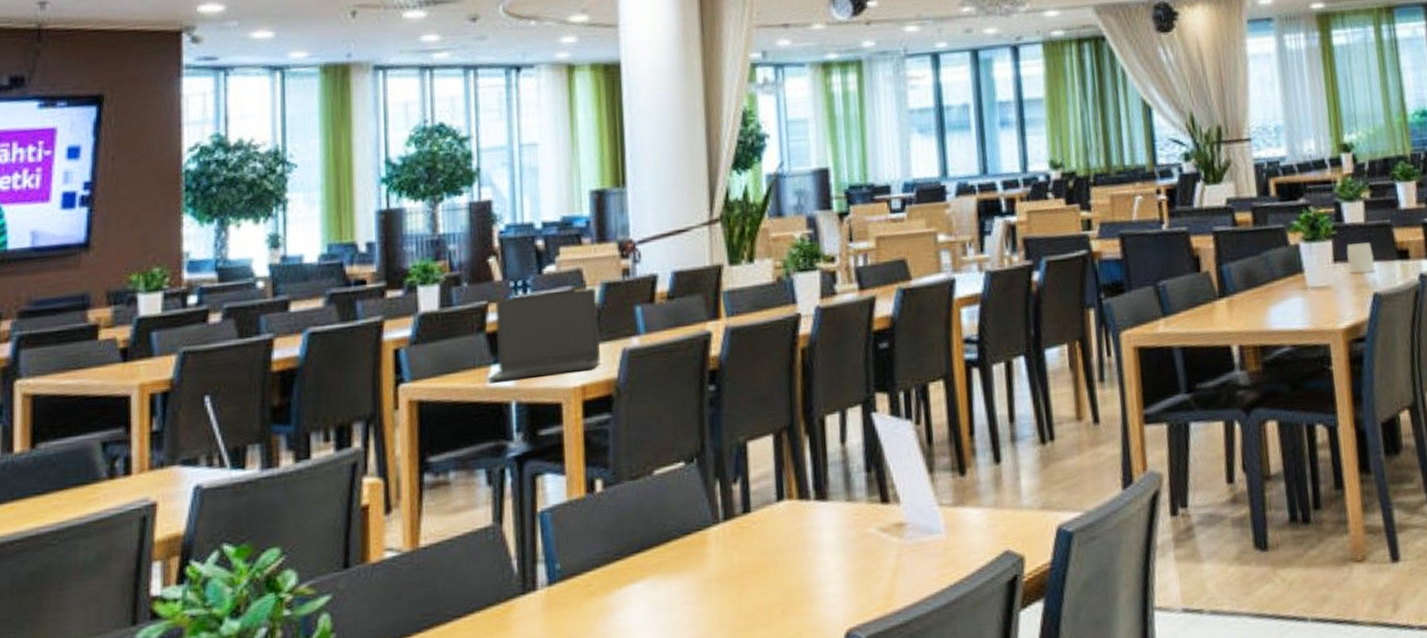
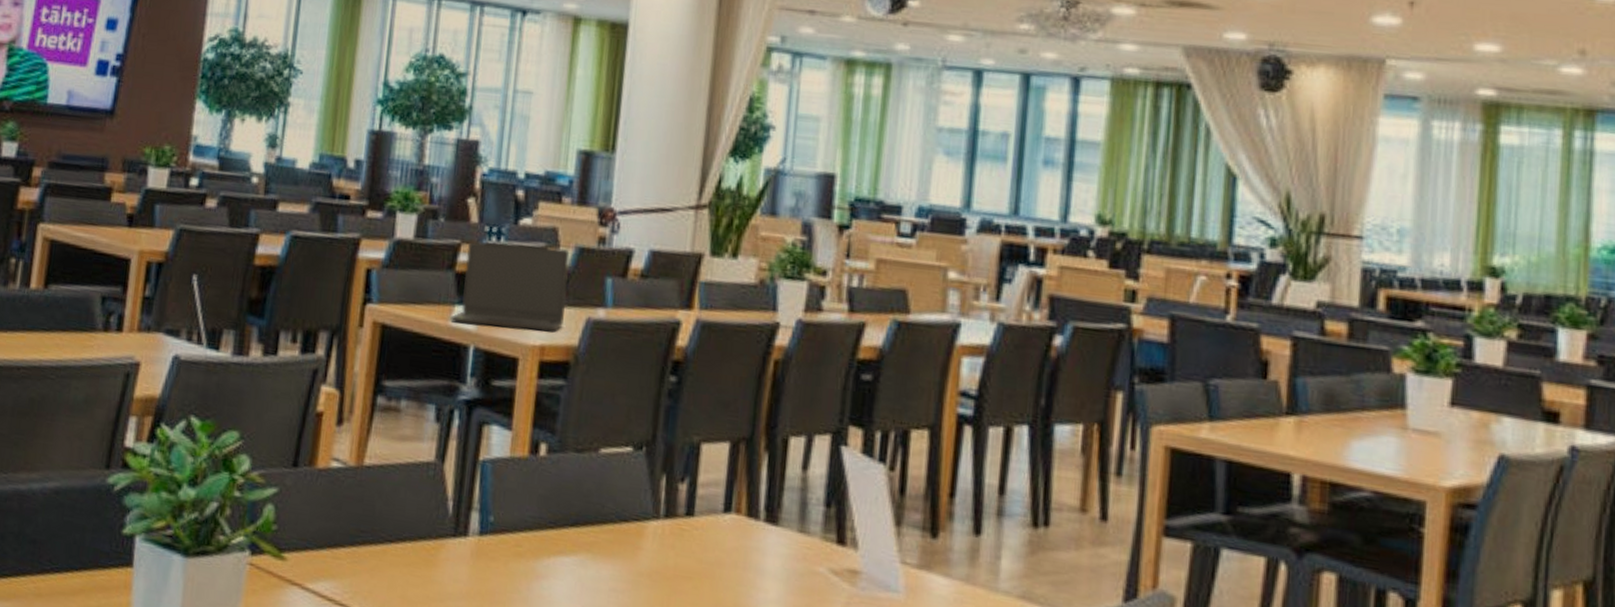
mug: present [1346,242,1375,275] -> none [1468,387,1510,430]

